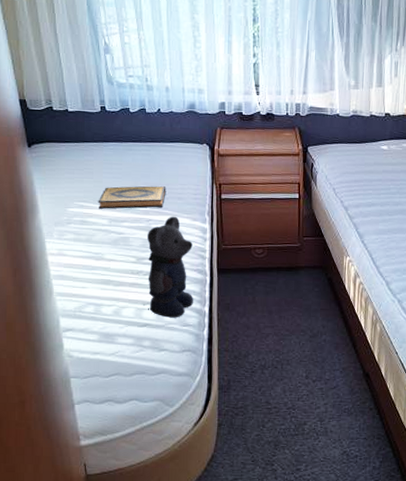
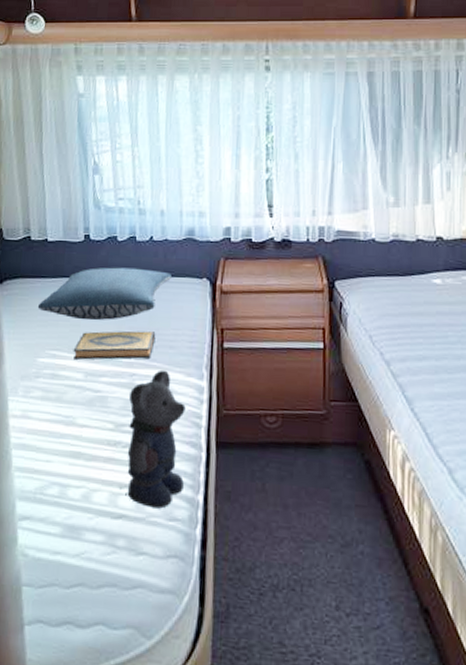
pillow: none [64,134,177,178] -> present [37,267,172,320]

